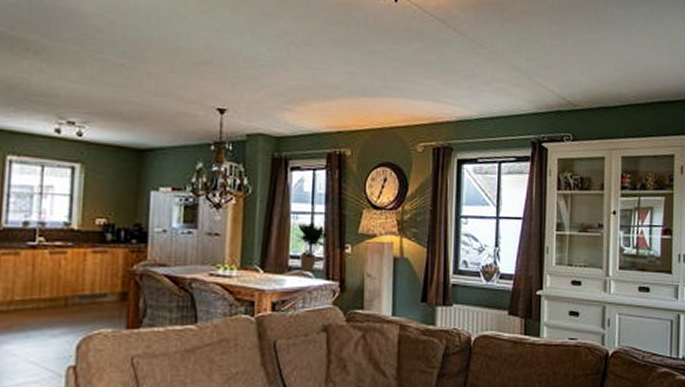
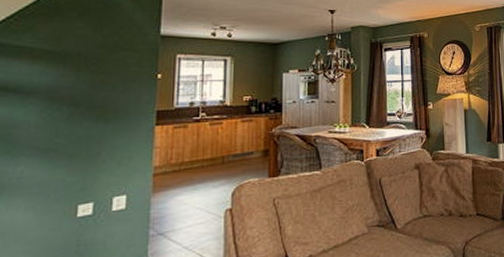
potted plant: present [297,222,330,272] -> none [392,87,417,125]

